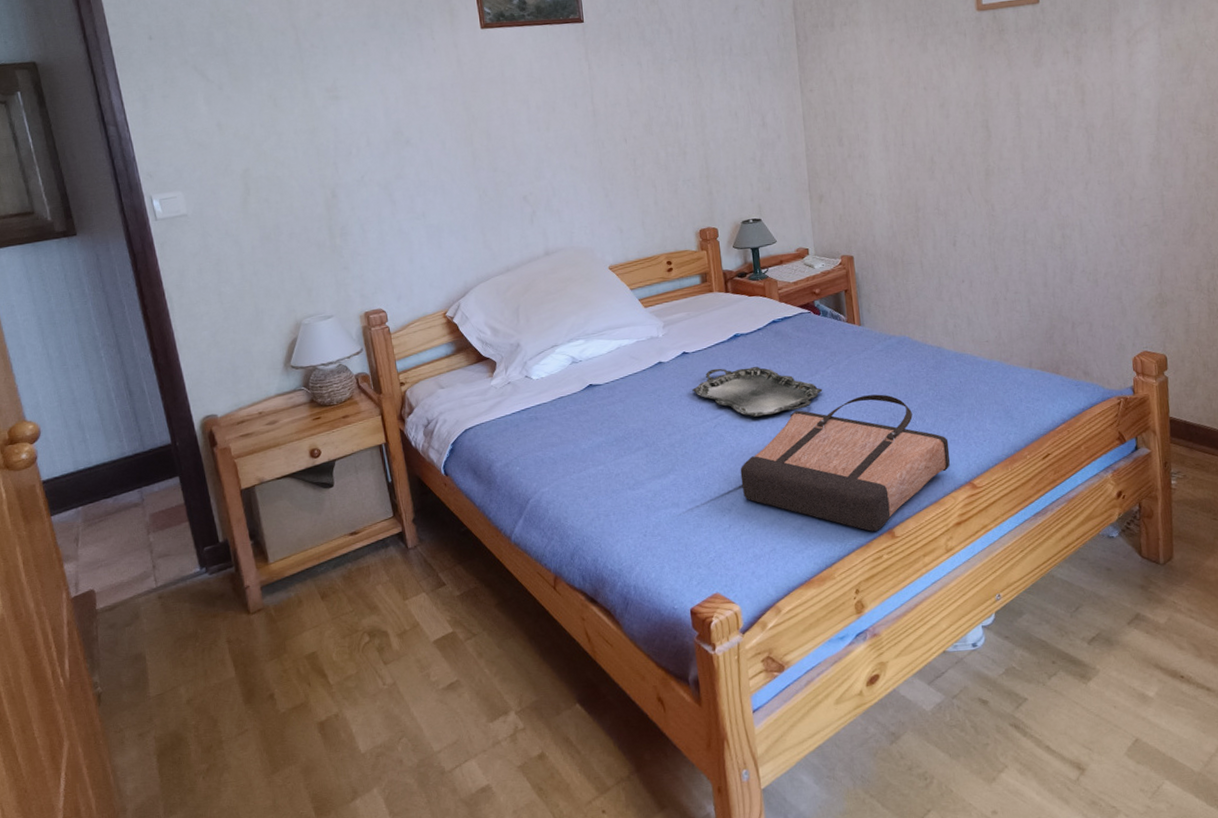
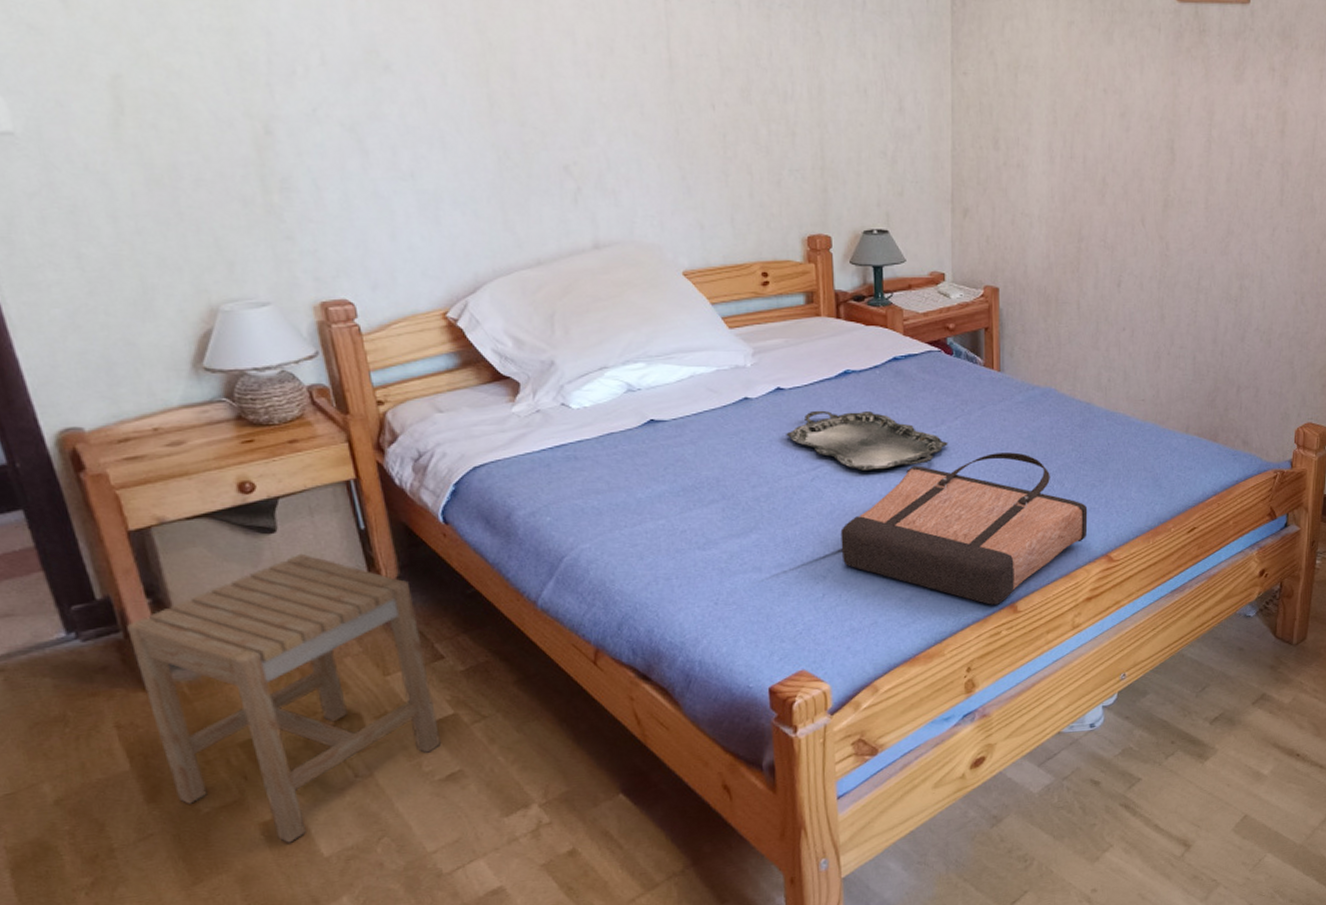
stool: none [237,502,443,740] -> present [127,553,441,843]

